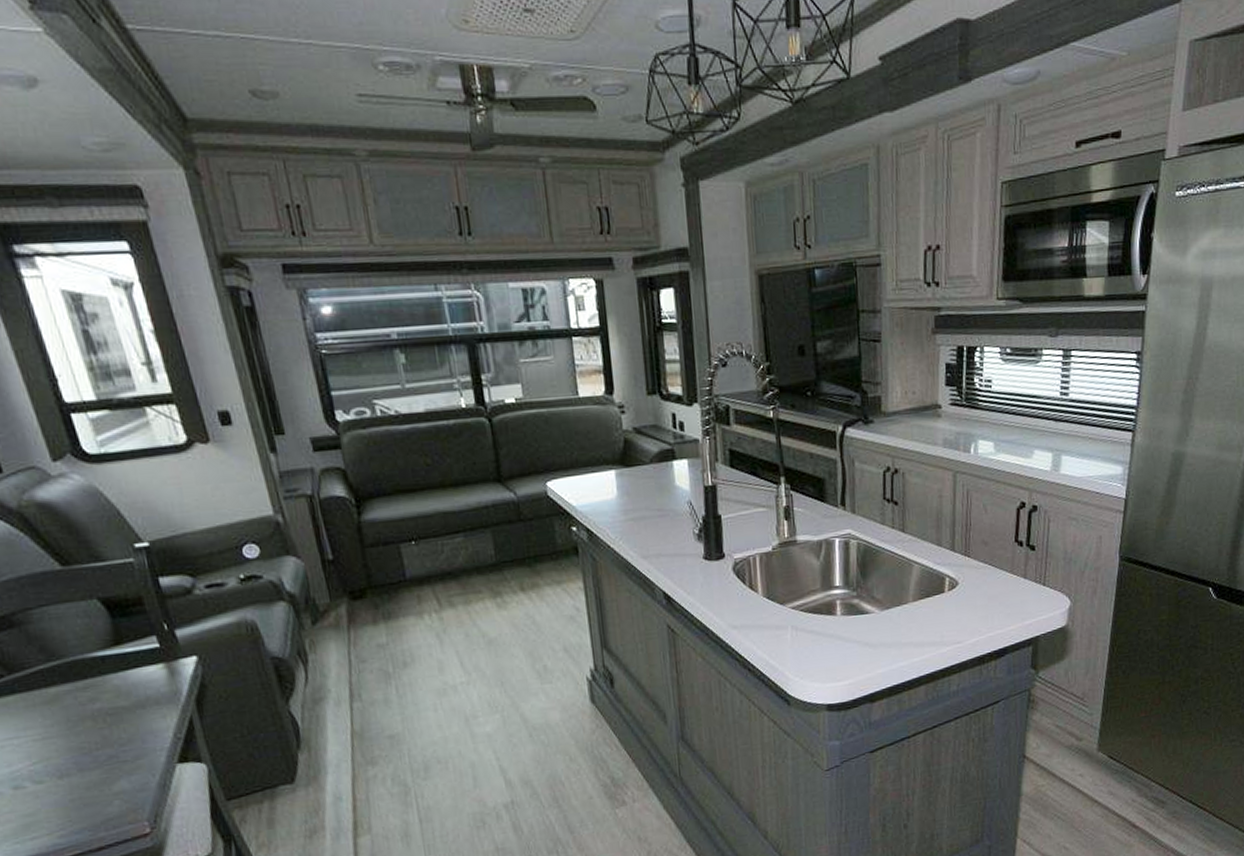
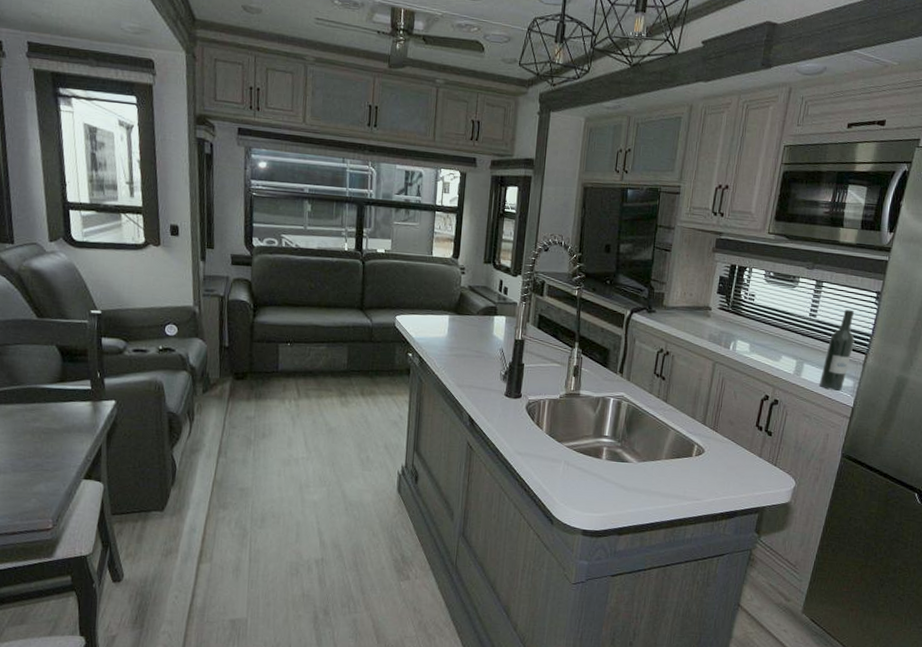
wine bottle: none [1082,379,1118,483] -> present [819,309,855,391]

